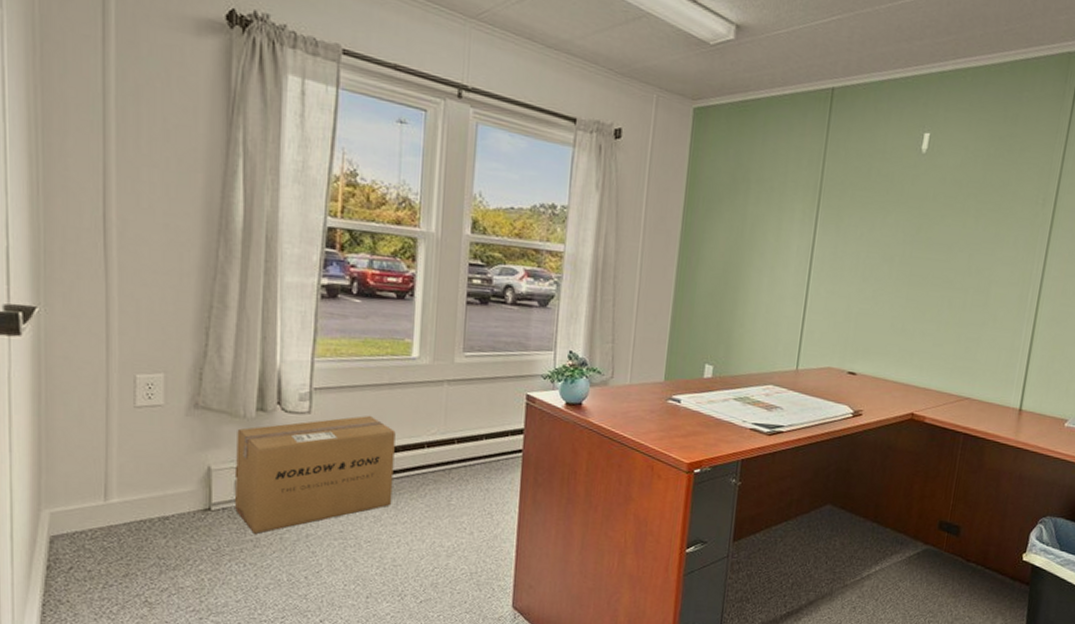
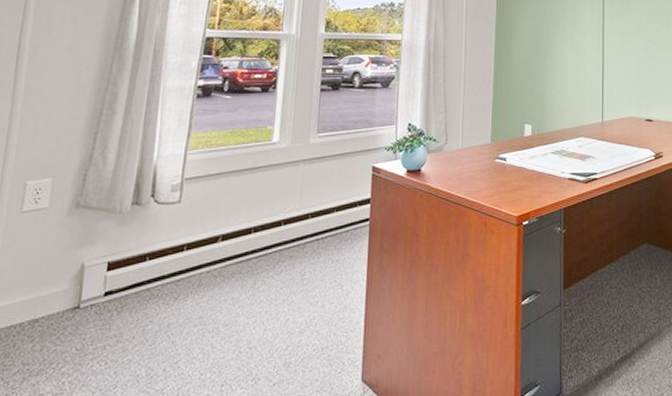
box: present [235,415,396,534] -> none [103,199,256,328]

